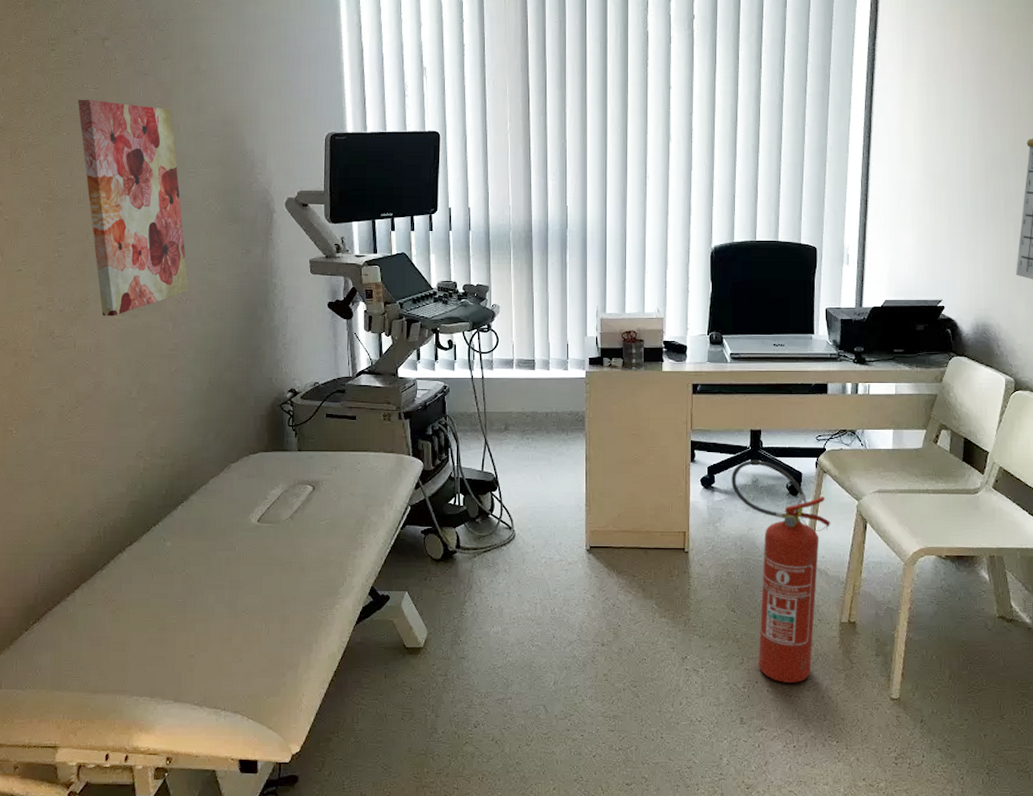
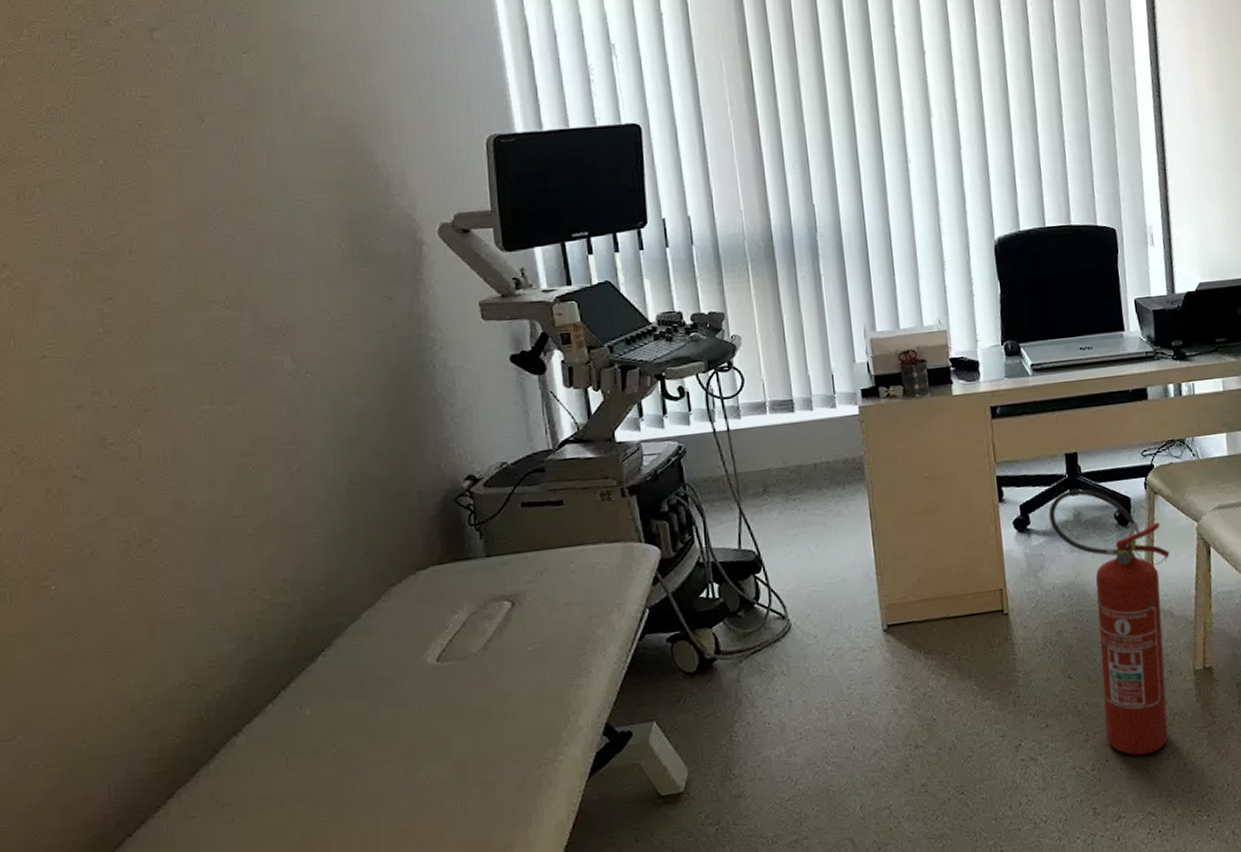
wall art: present [77,99,188,316] -> none [117,111,307,408]

